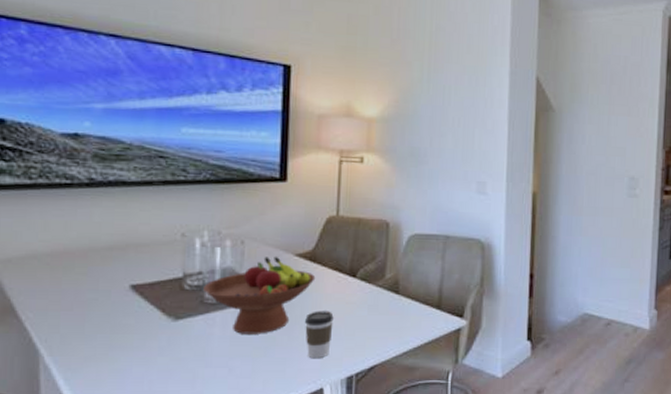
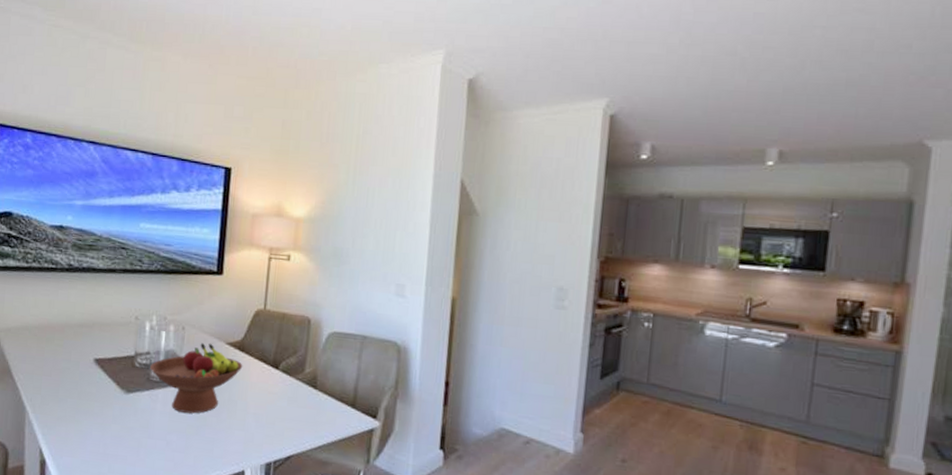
coffee cup: present [305,311,334,359] -> none [232,397,257,443]

